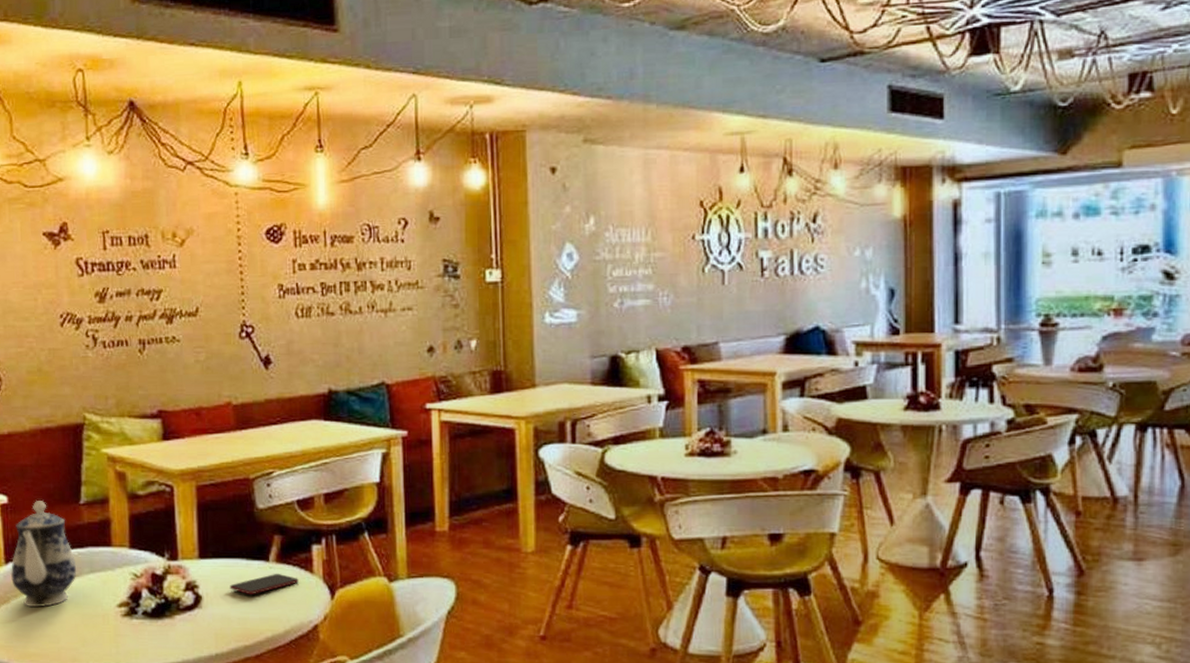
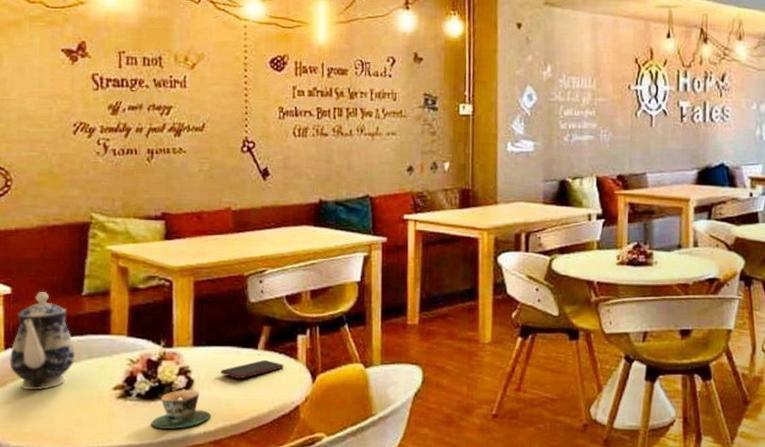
teacup: none [159,606,222,650] -> present [151,389,211,429]

